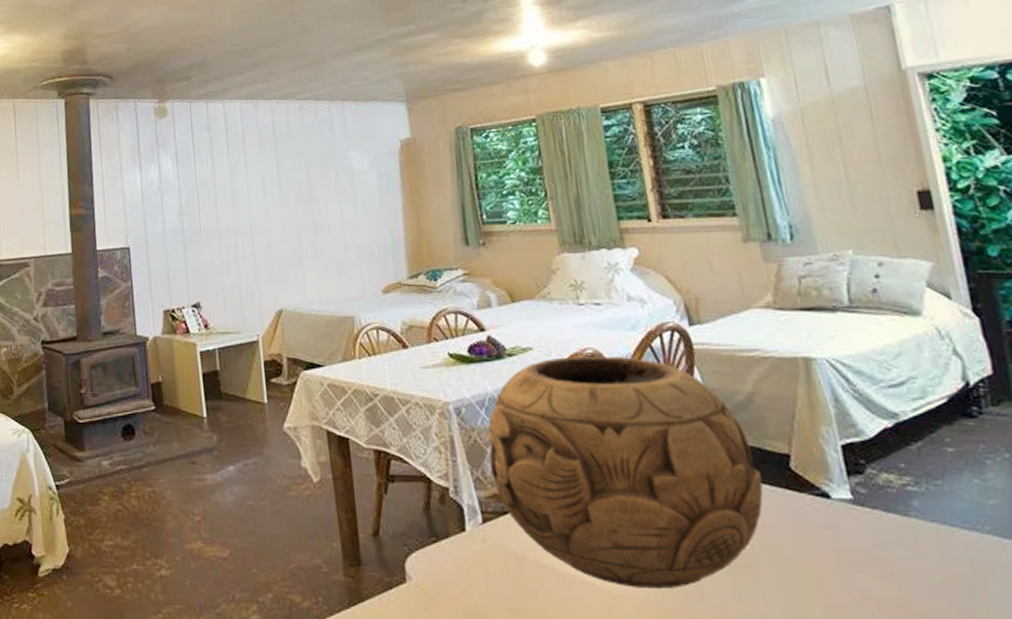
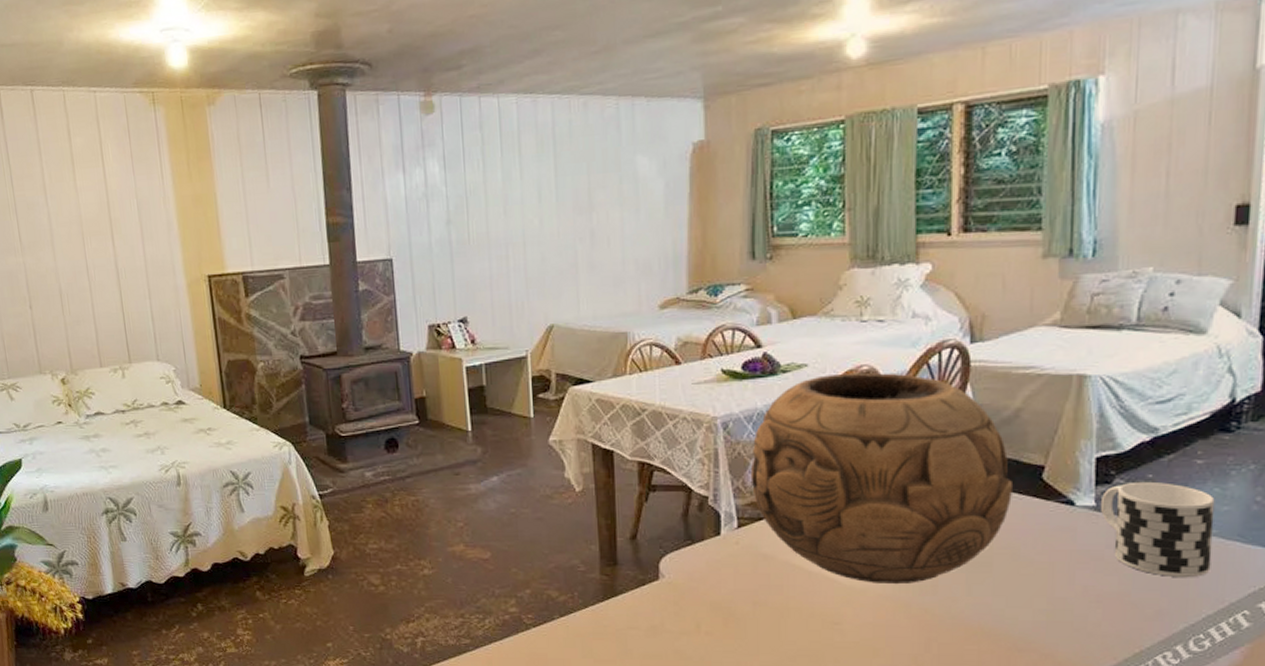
cup: none [856,471,995,583] -> present [1100,481,1215,578]

